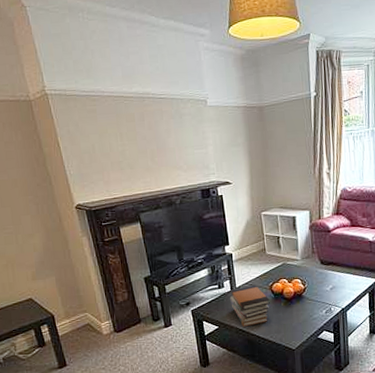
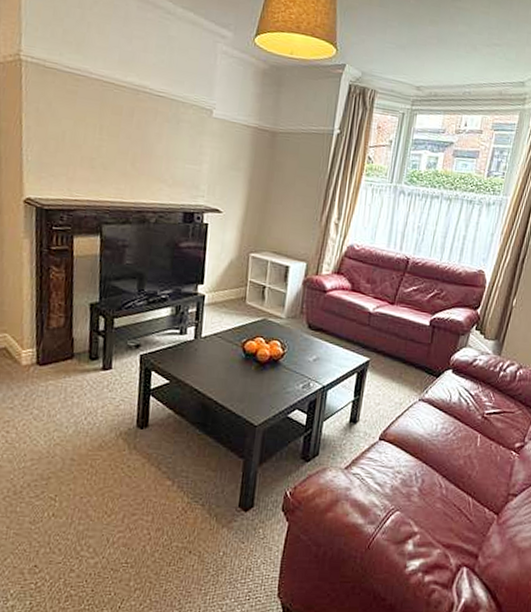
book stack: present [230,285,270,327] -> none [191,337,239,388]

